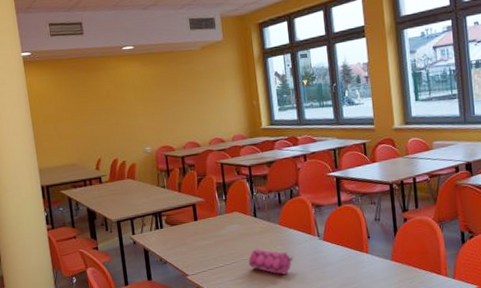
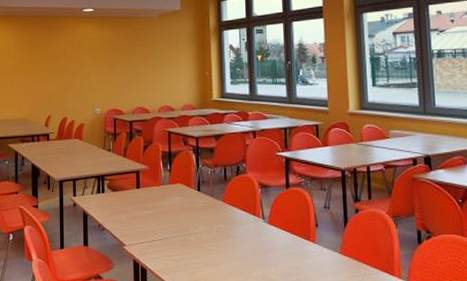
pencil case: present [248,248,293,275] -> none [187,224,235,256]

